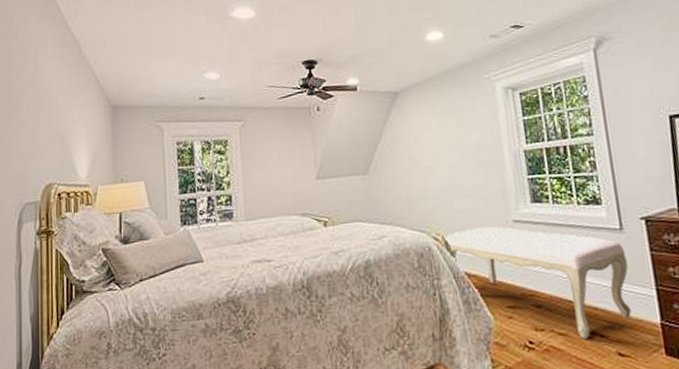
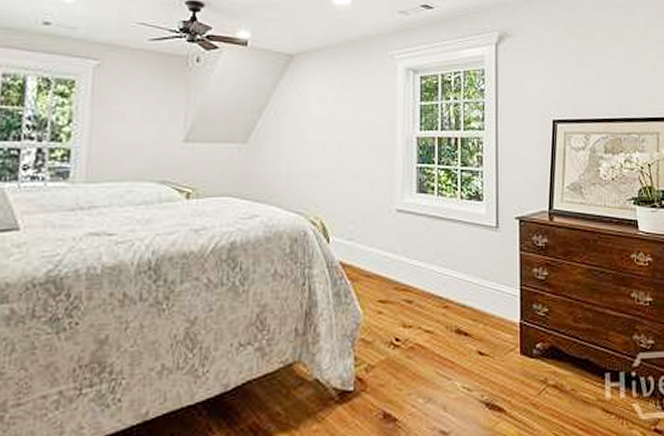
bench: present [444,226,631,339] -> none [322,214,498,337]

